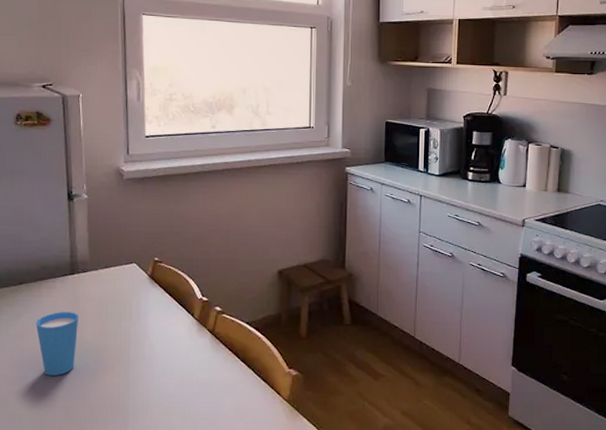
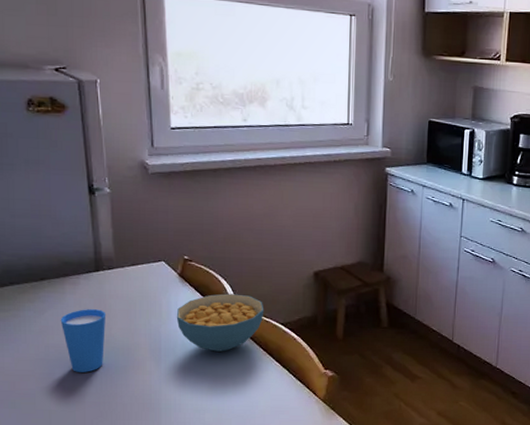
cereal bowl: none [145,294,230,352] -> present [176,293,264,352]

